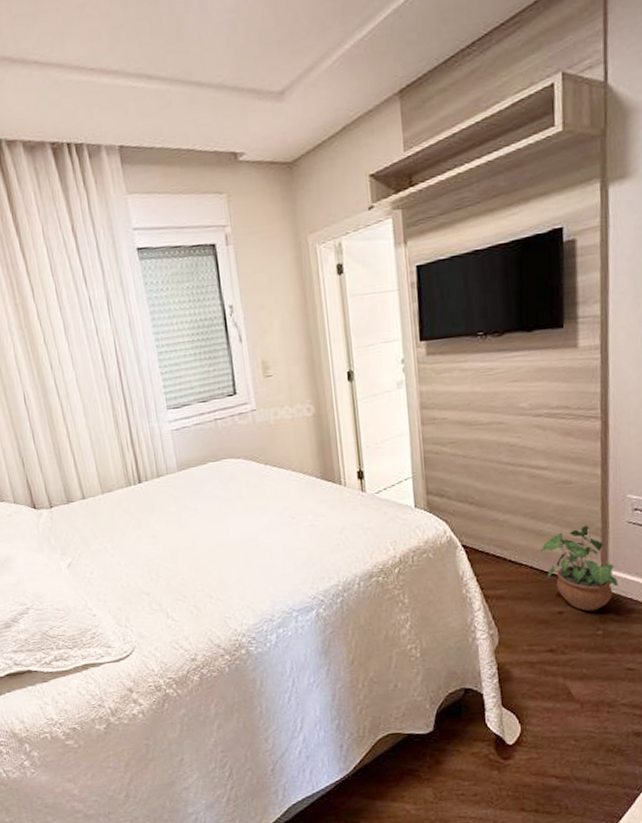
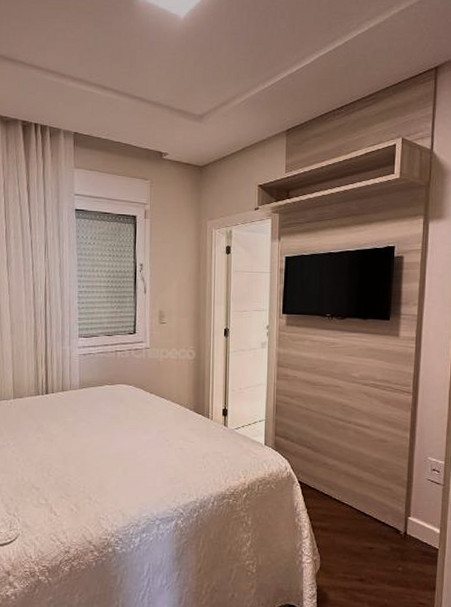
potted plant: present [540,525,619,612] -> none [359,477,417,550]

